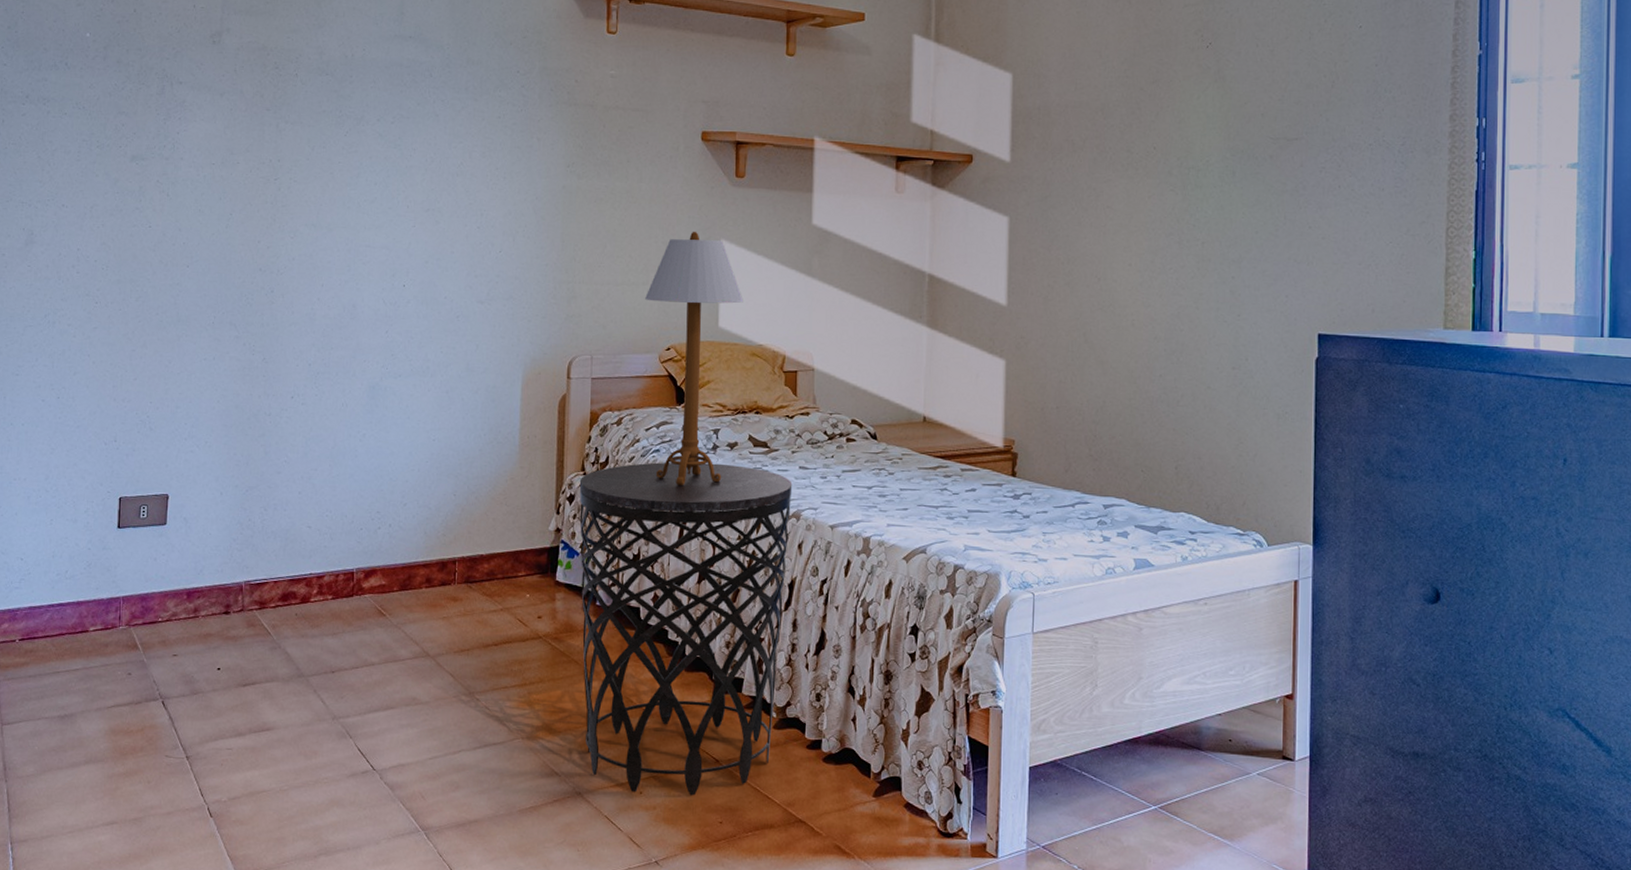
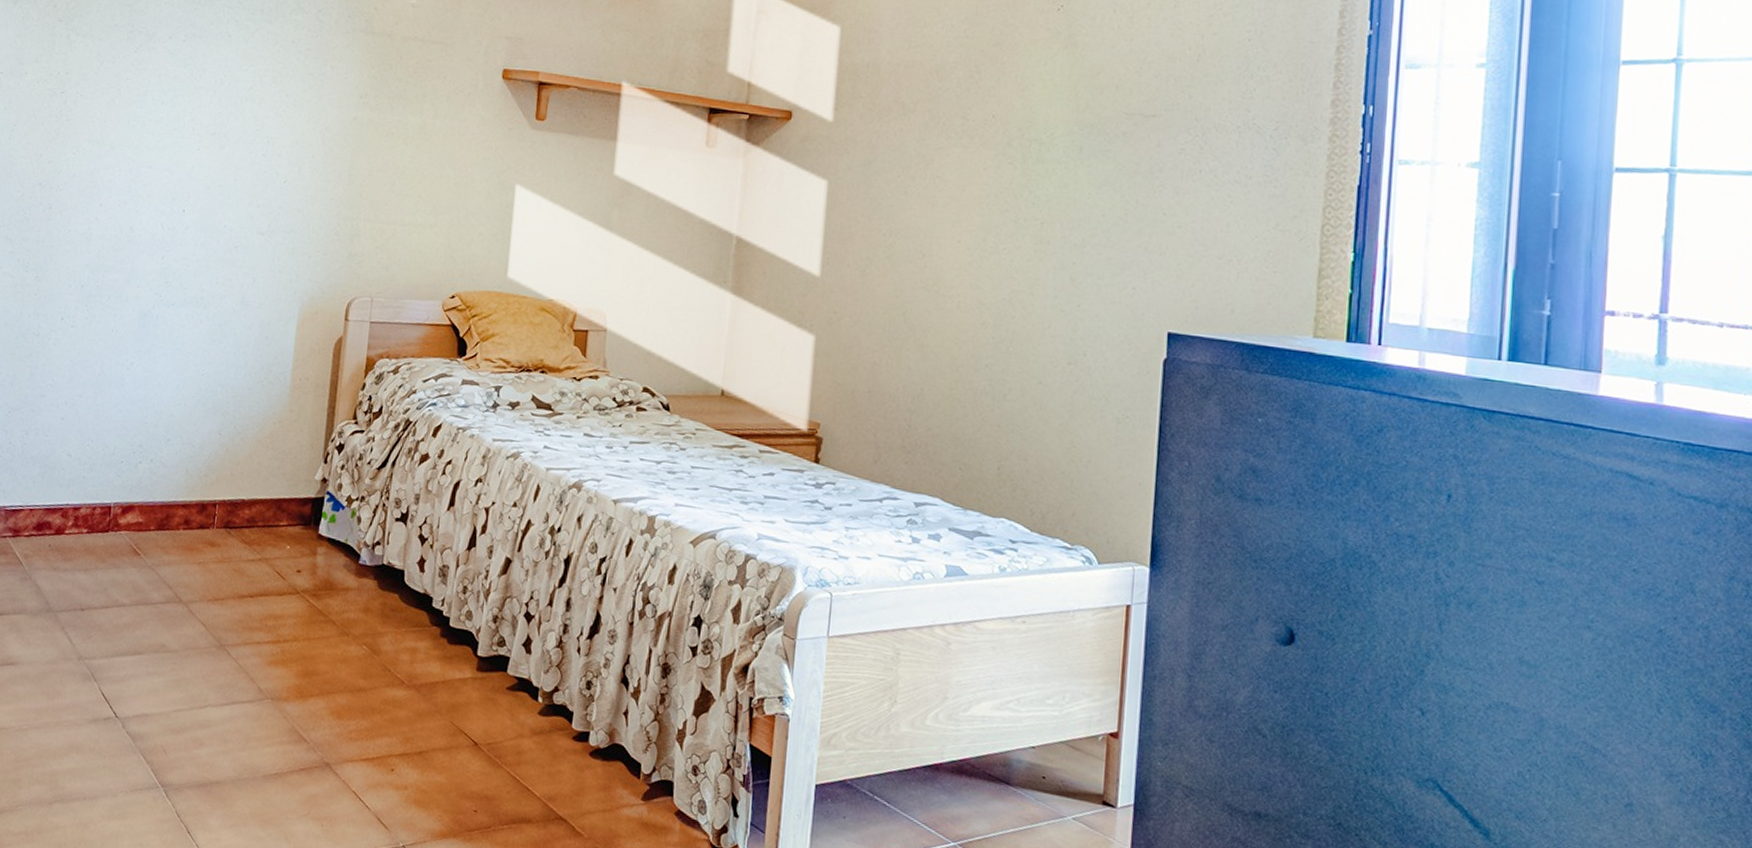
side table: present [579,462,793,796] -> none [338,416,576,779]
table lamp: present [645,231,743,487] -> none [430,173,536,445]

